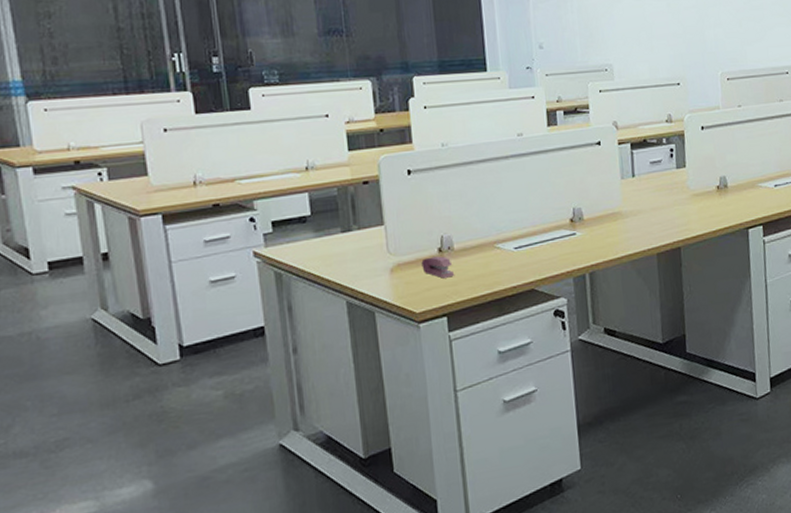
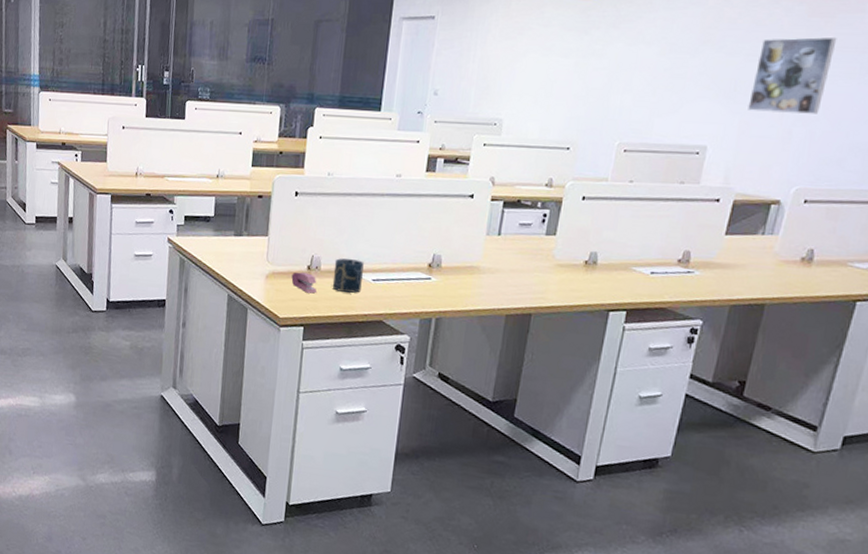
cup: none [468,230,504,269] -> present [332,258,364,293]

